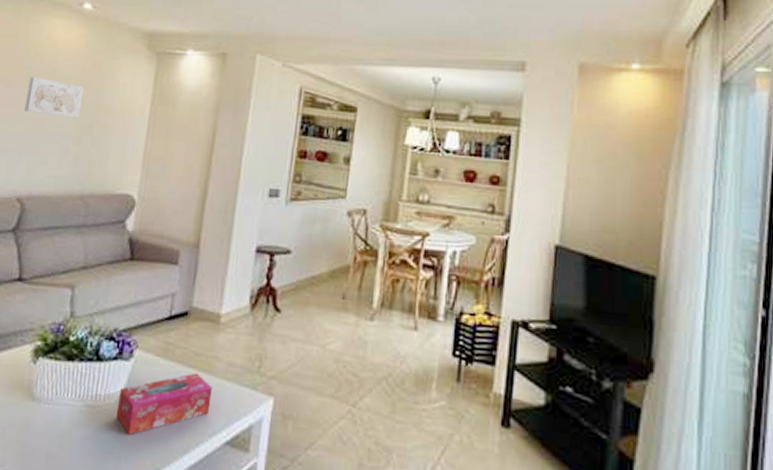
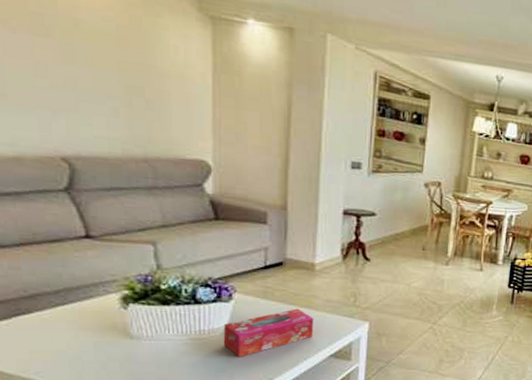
wall art: present [24,76,84,118] -> none [43,24,125,78]

